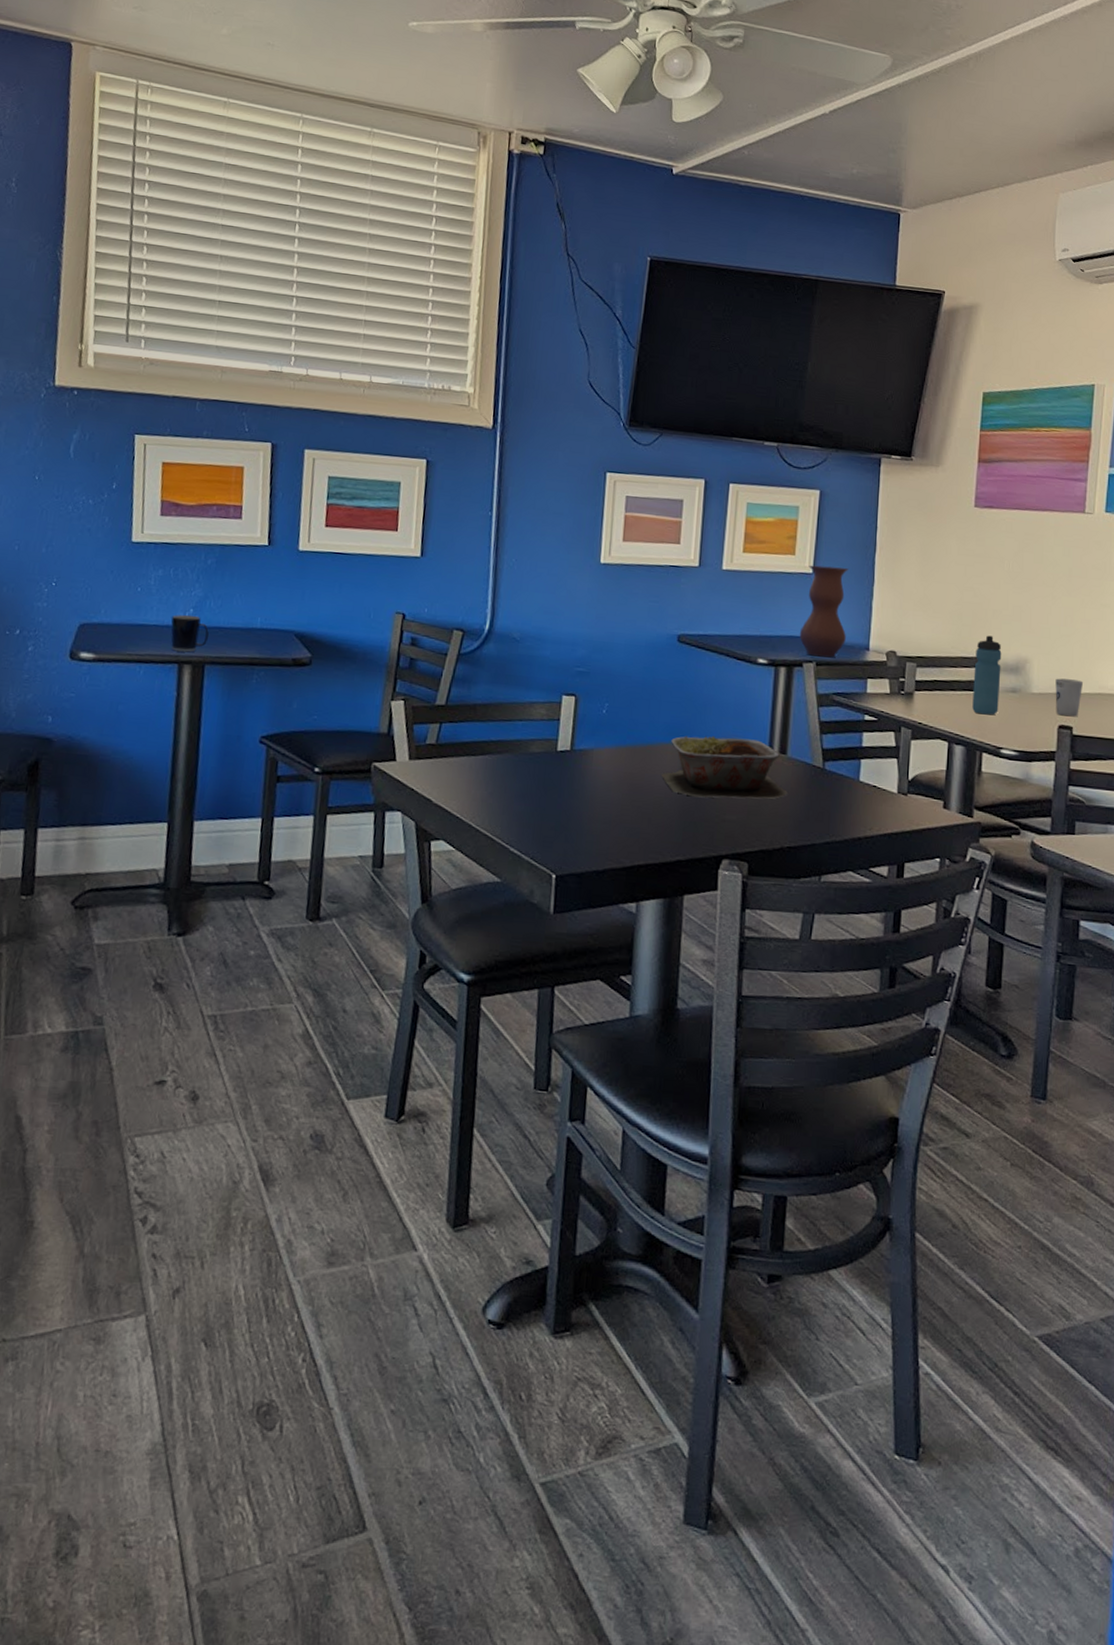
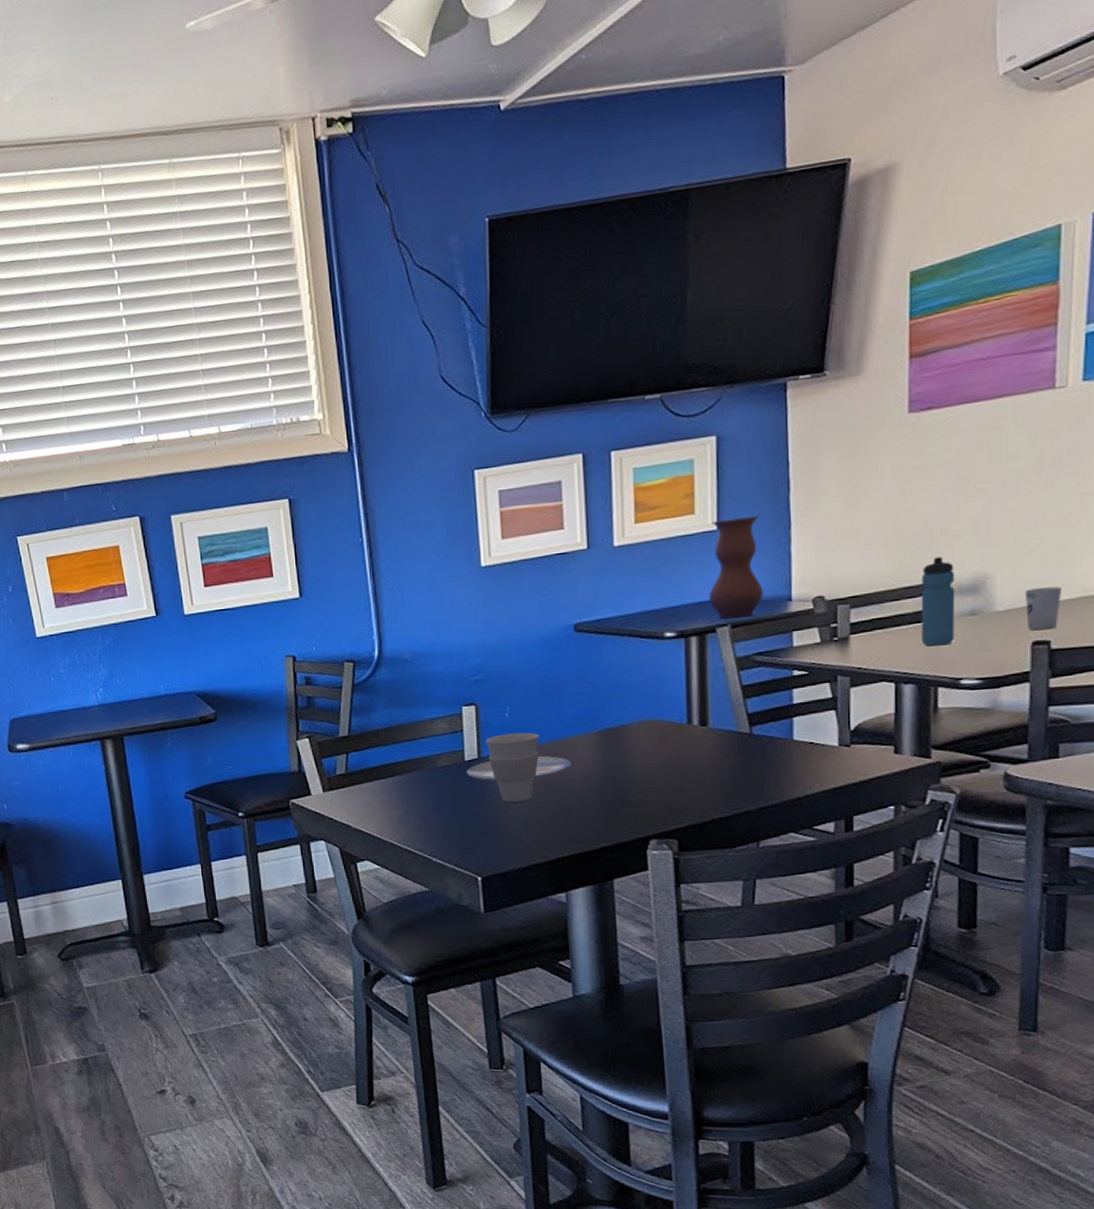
mug: present [170,614,209,653] -> none [85,693,121,729]
plate: none [556,755,658,781] -> present [466,755,571,782]
cup: none [579,730,632,802] -> present [485,732,539,803]
takeout container: present [662,736,789,799] -> none [575,716,715,784]

